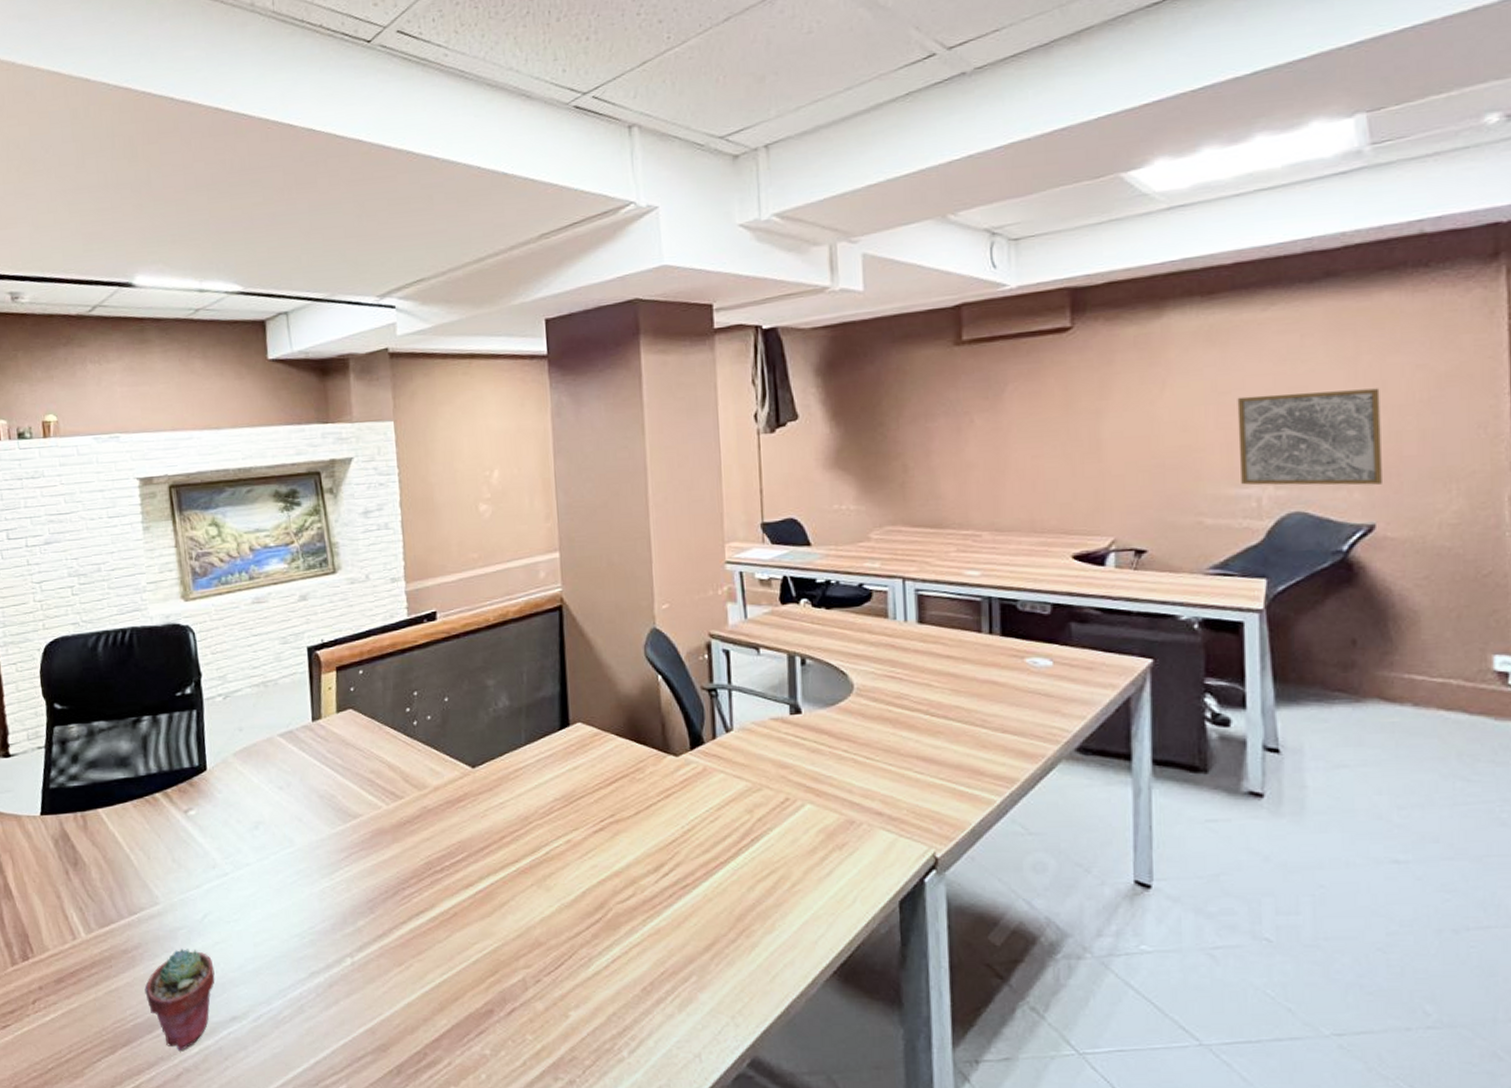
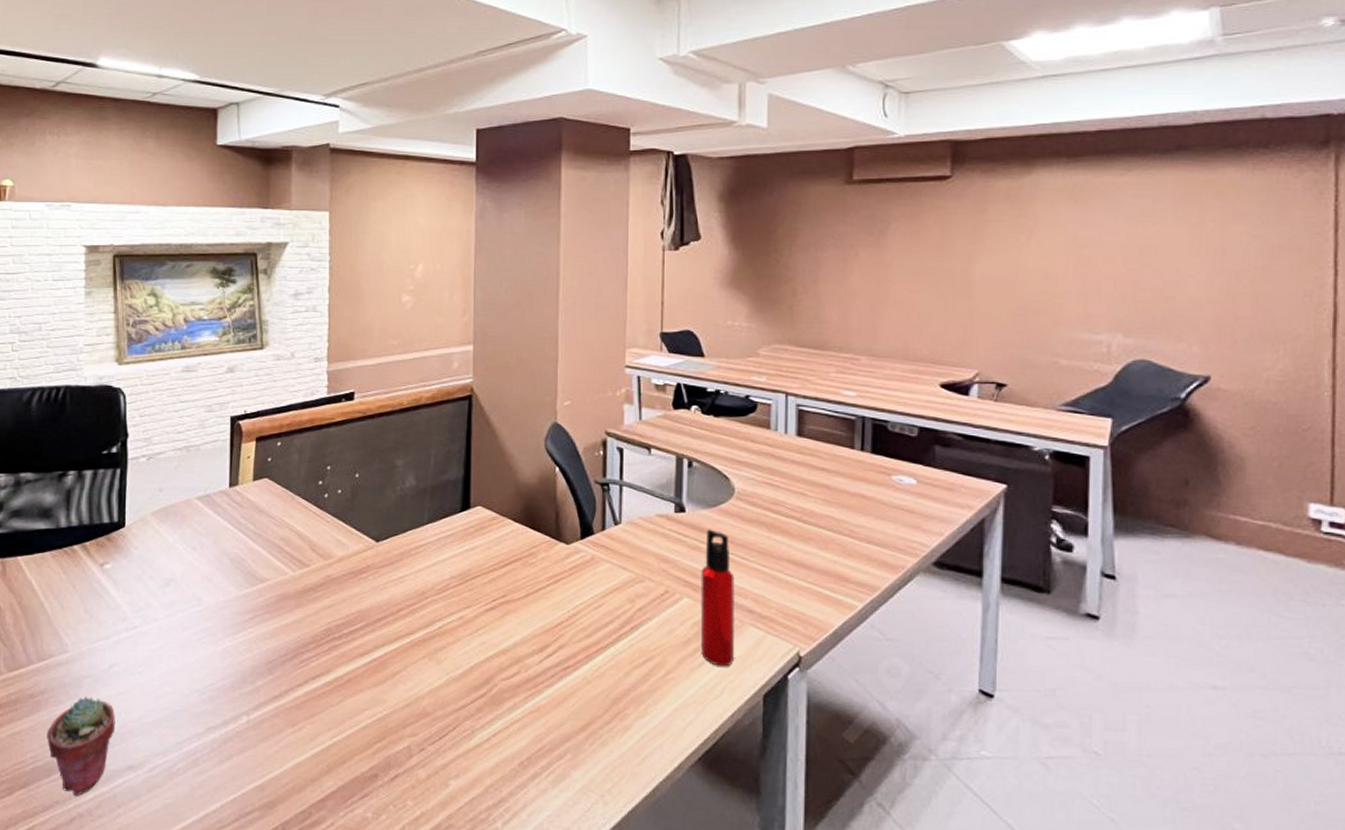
water bottle: none [822,729,865,874] -> present [700,529,735,667]
wall art: present [1237,388,1382,486] -> none [1093,251,1220,340]

